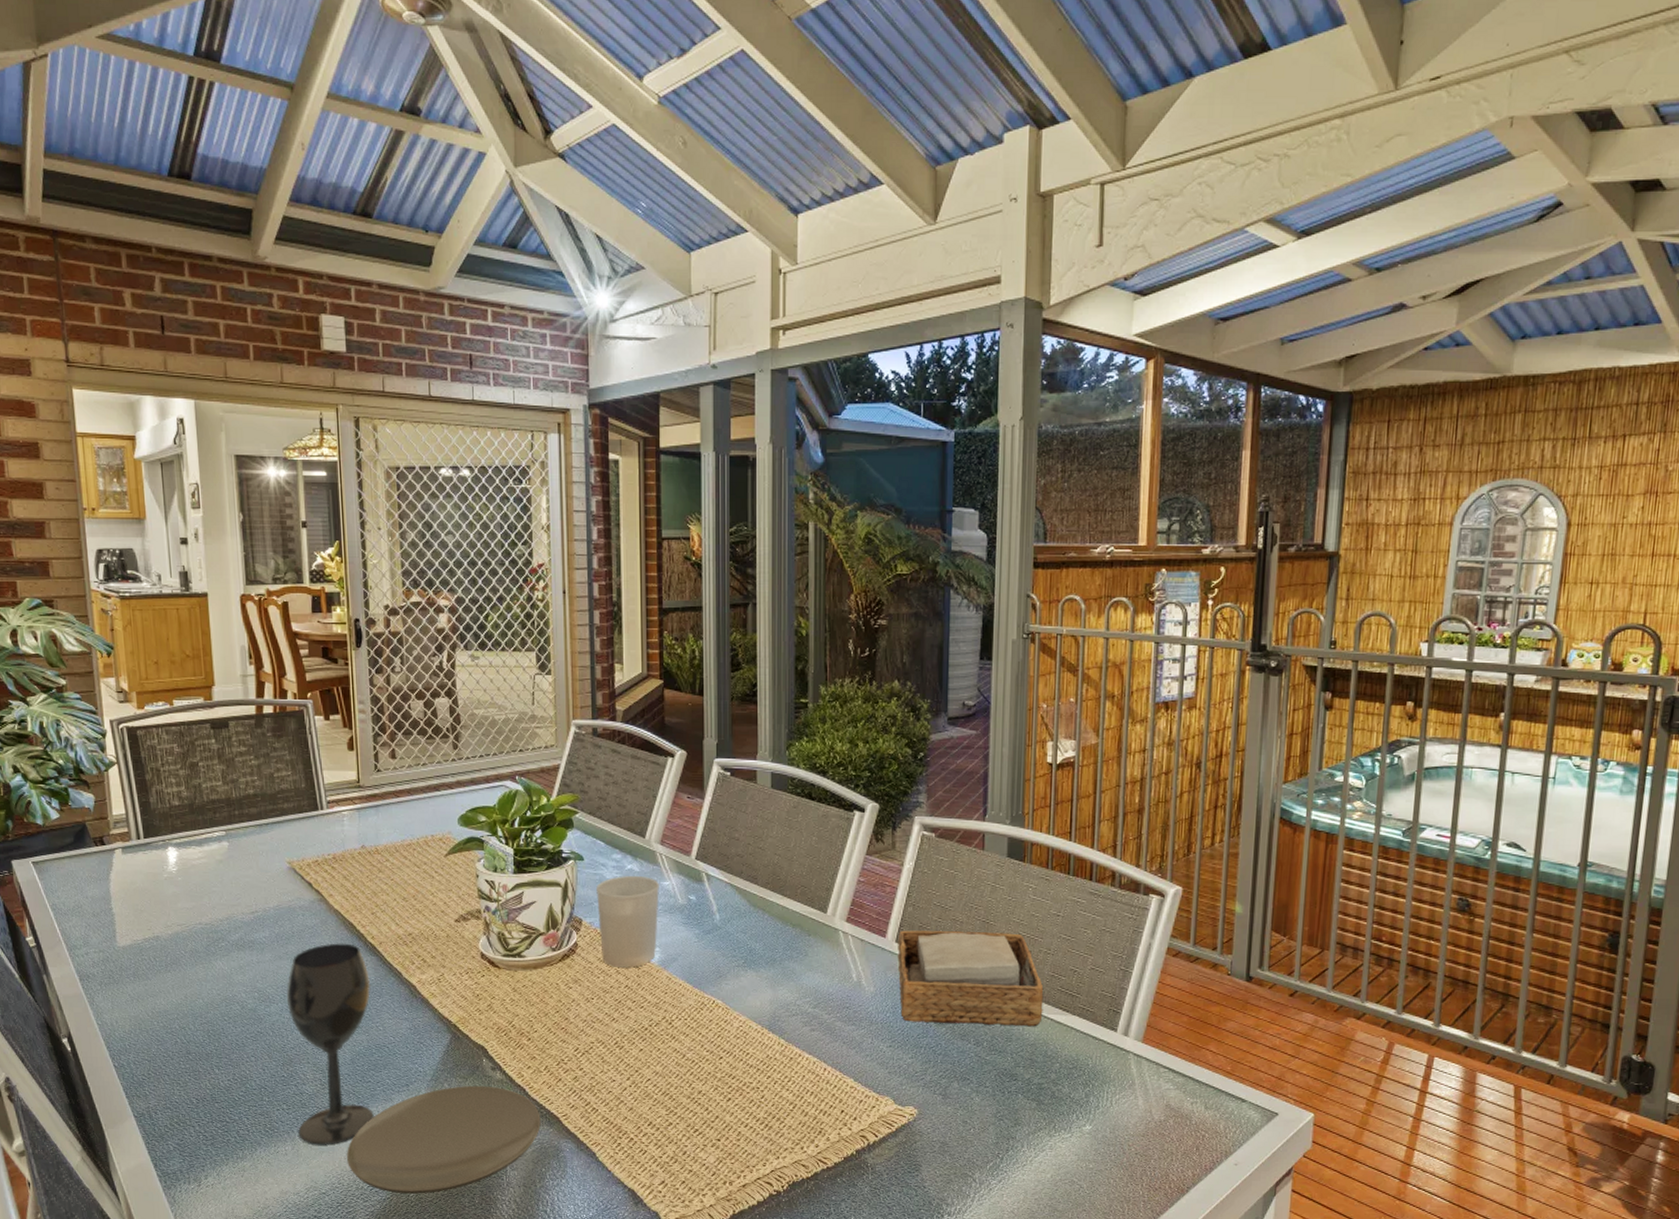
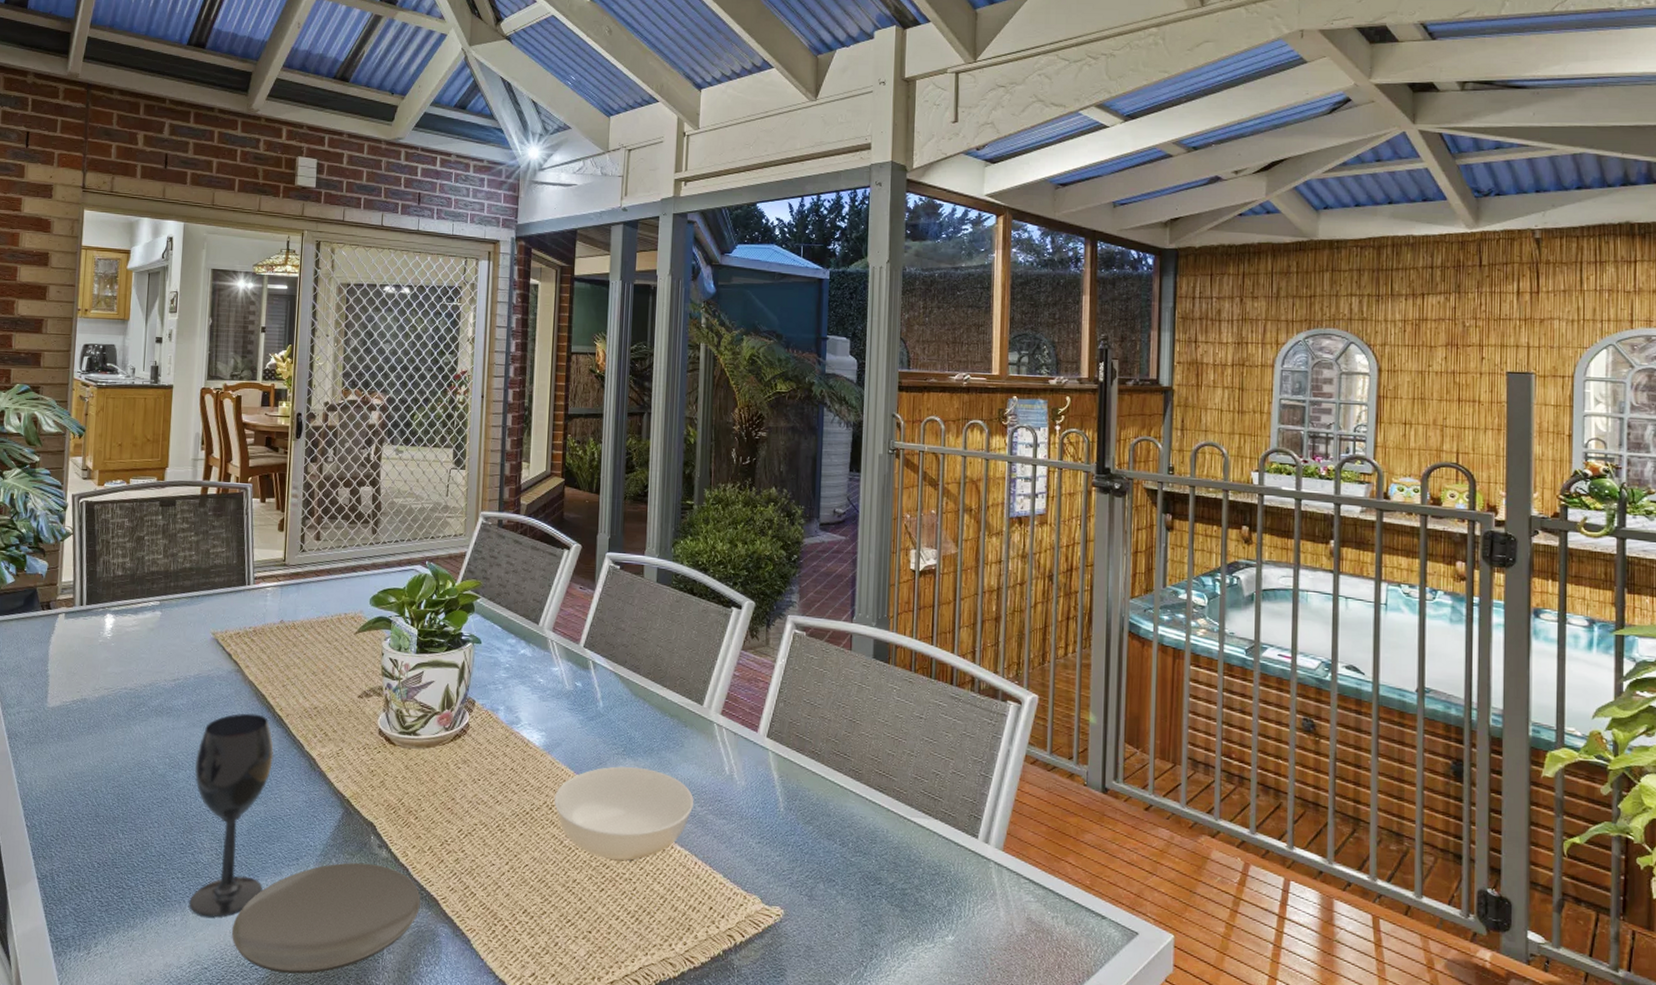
candle holder: present [596,875,659,968] -> none [490,660,549,751]
bowl: none [673,978,821,1071] -> present [553,766,694,862]
napkin holder: present [897,930,1044,1027] -> none [768,725,907,830]

